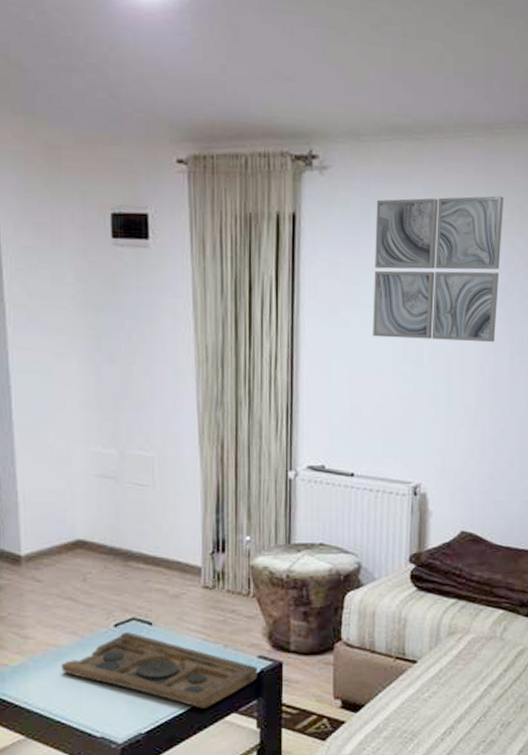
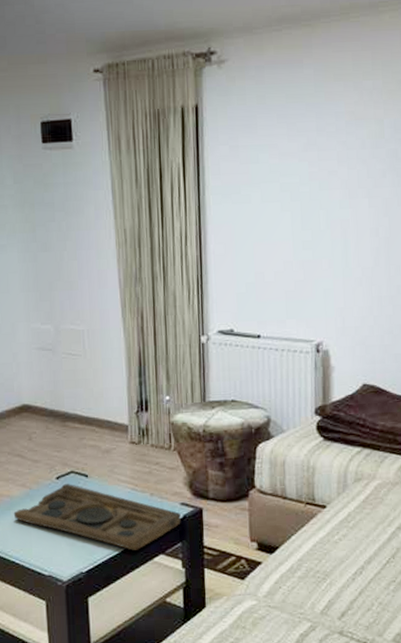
wall art: present [373,196,503,343] -> none [270,69,391,210]

